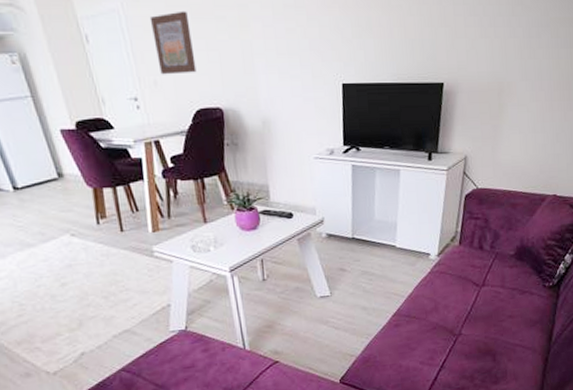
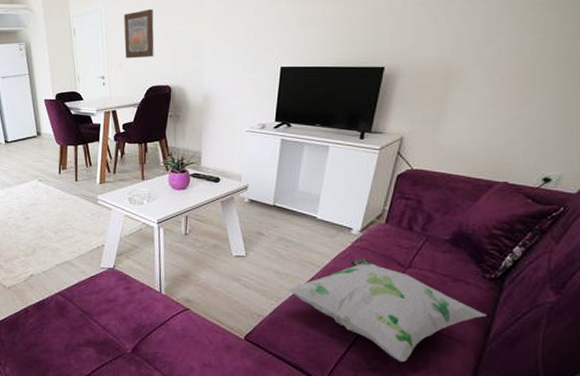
decorative pillow: none [376,282,549,378] -> present [287,257,487,363]

